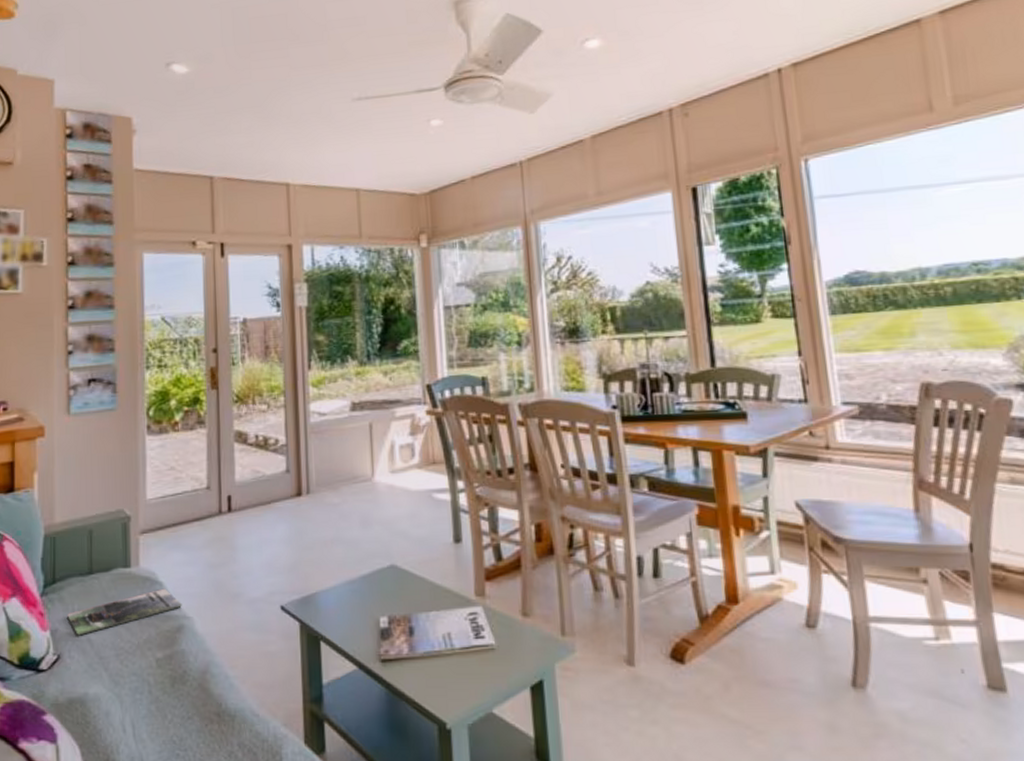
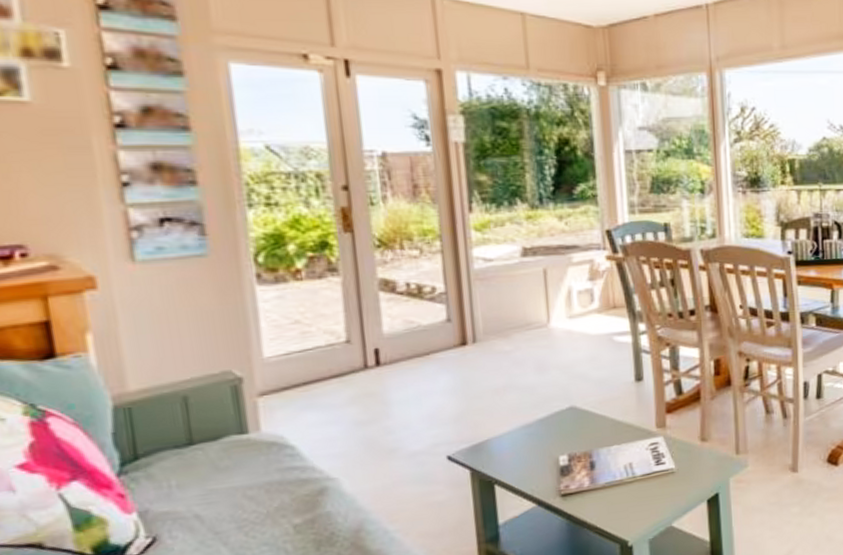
magazine: present [67,588,183,636] -> none [161,451,324,514]

